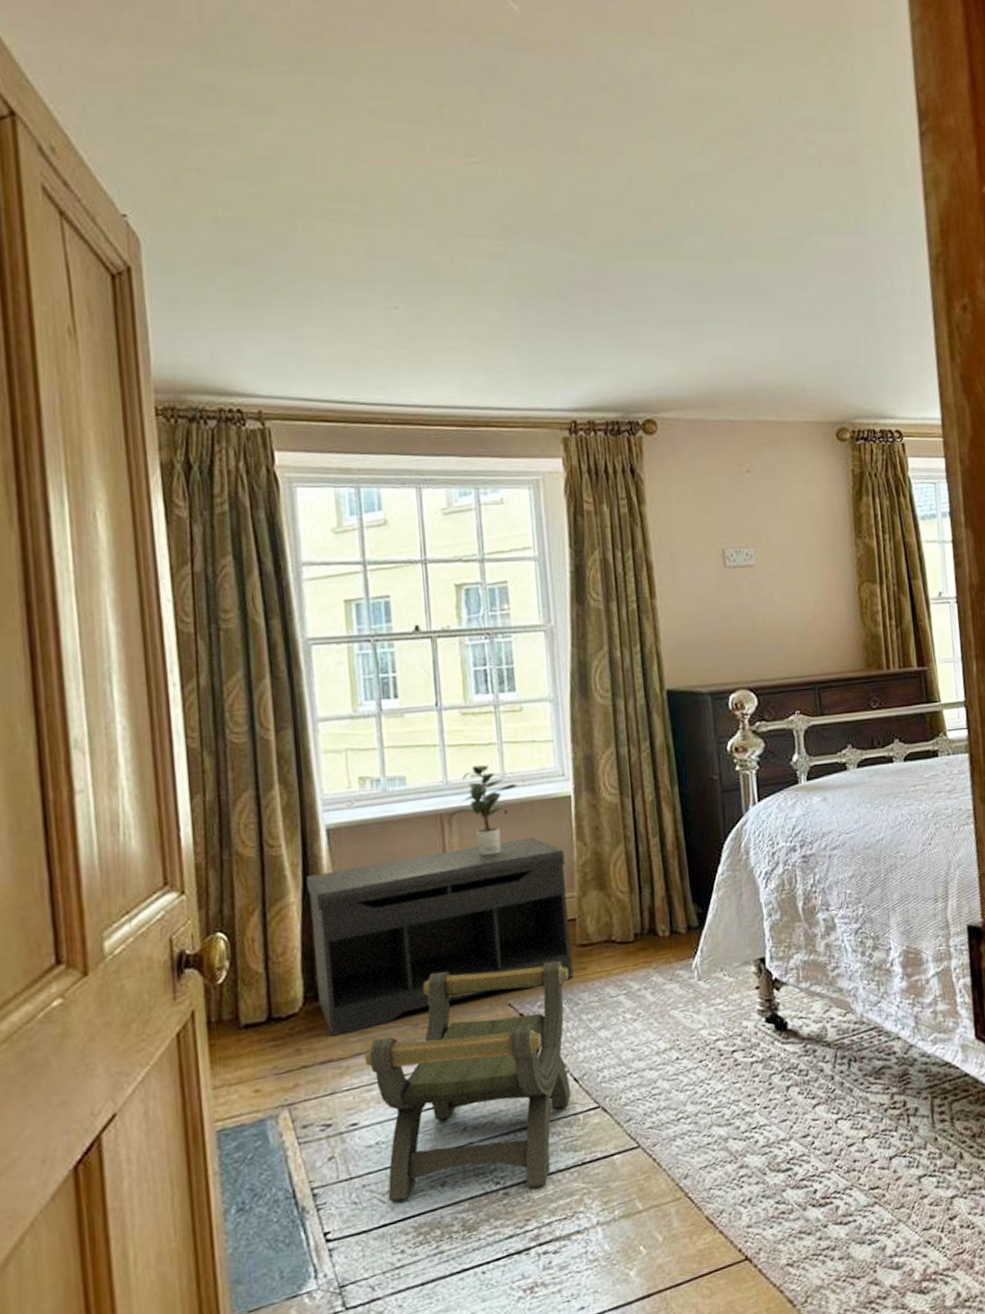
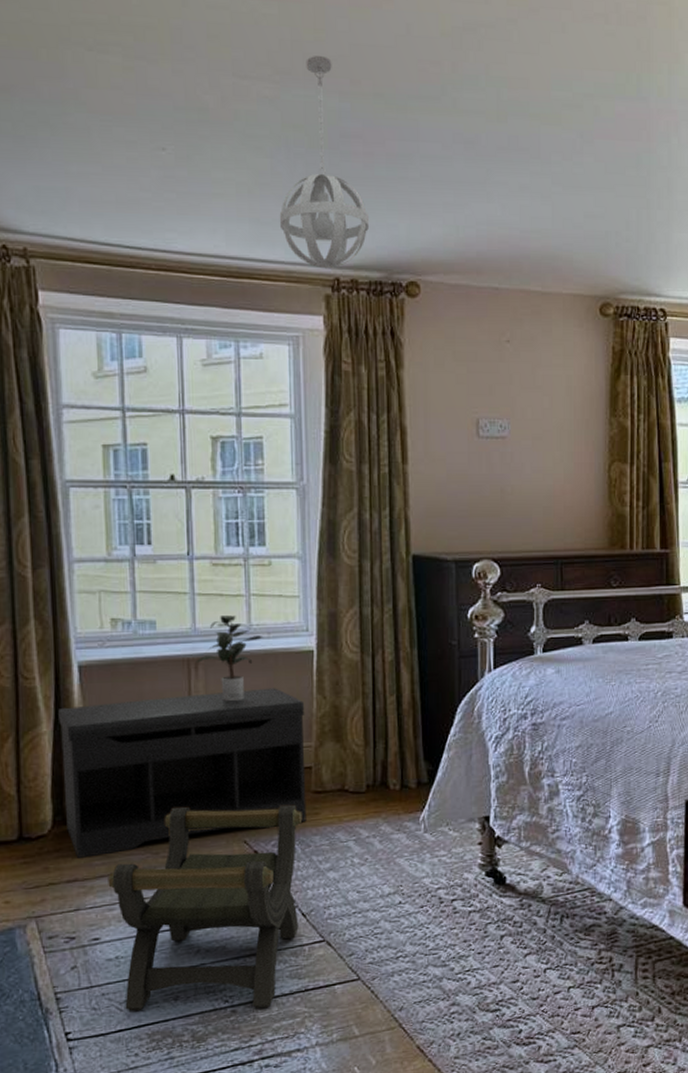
pendant light: none [513,212,603,413] -> present [279,56,370,269]

